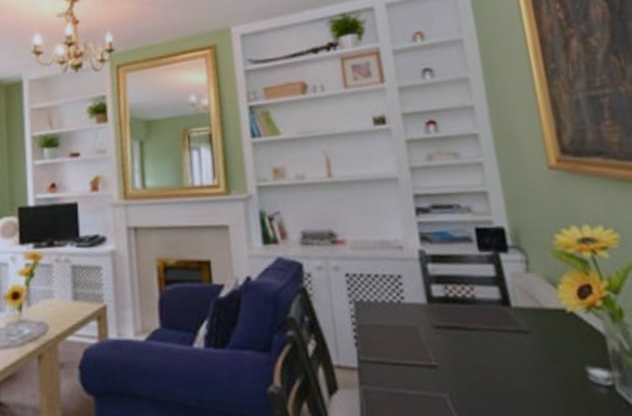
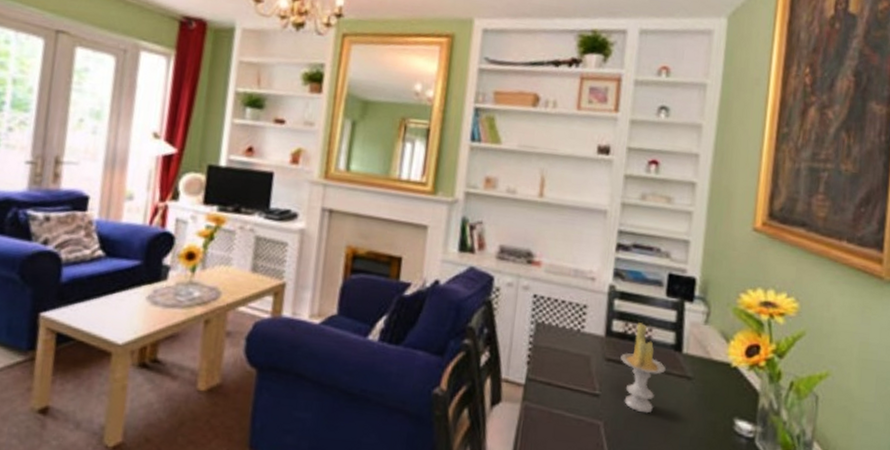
candle: none [448,283,499,378] -> present [620,322,666,414]

